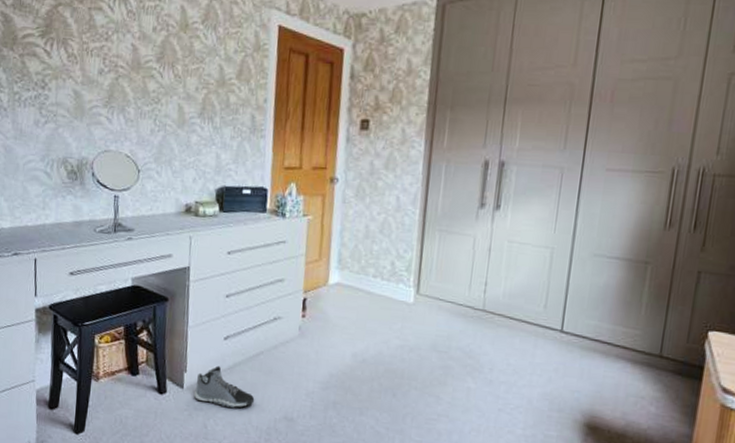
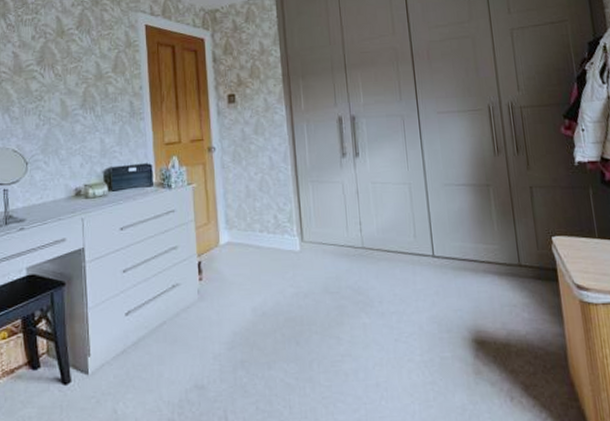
sneaker: present [193,365,255,409] -> none [99,343,163,387]

